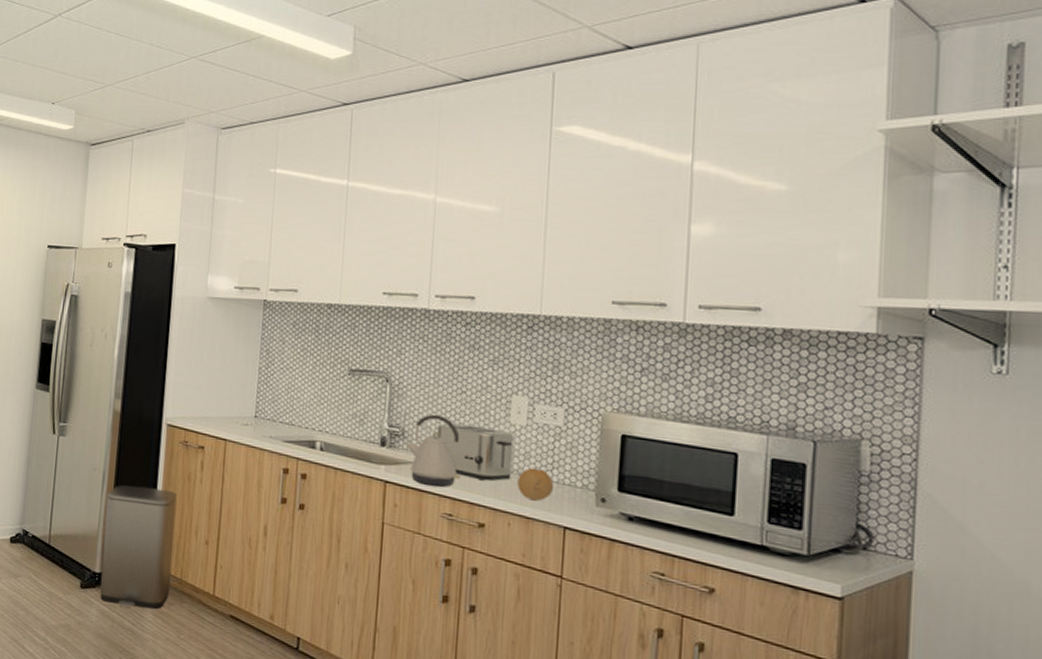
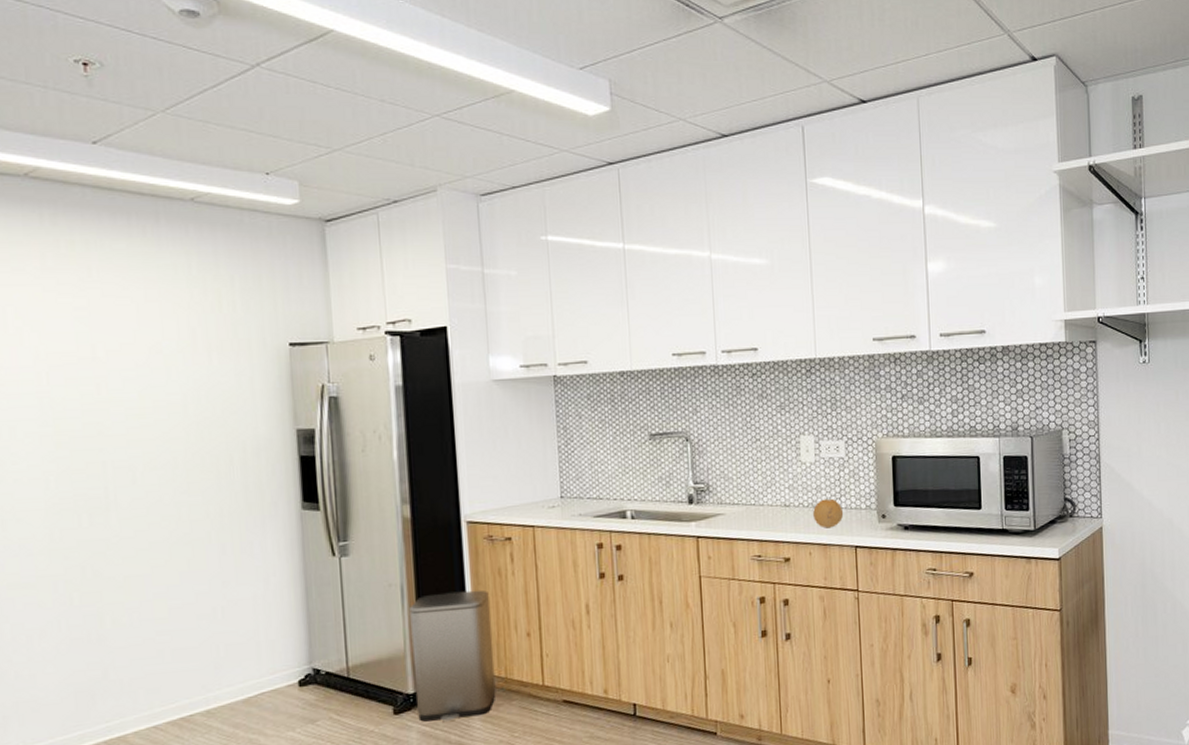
kettle: present [405,414,461,488] -> none [711,464,764,534]
toaster: present [436,423,514,482] -> none [738,469,808,519]

